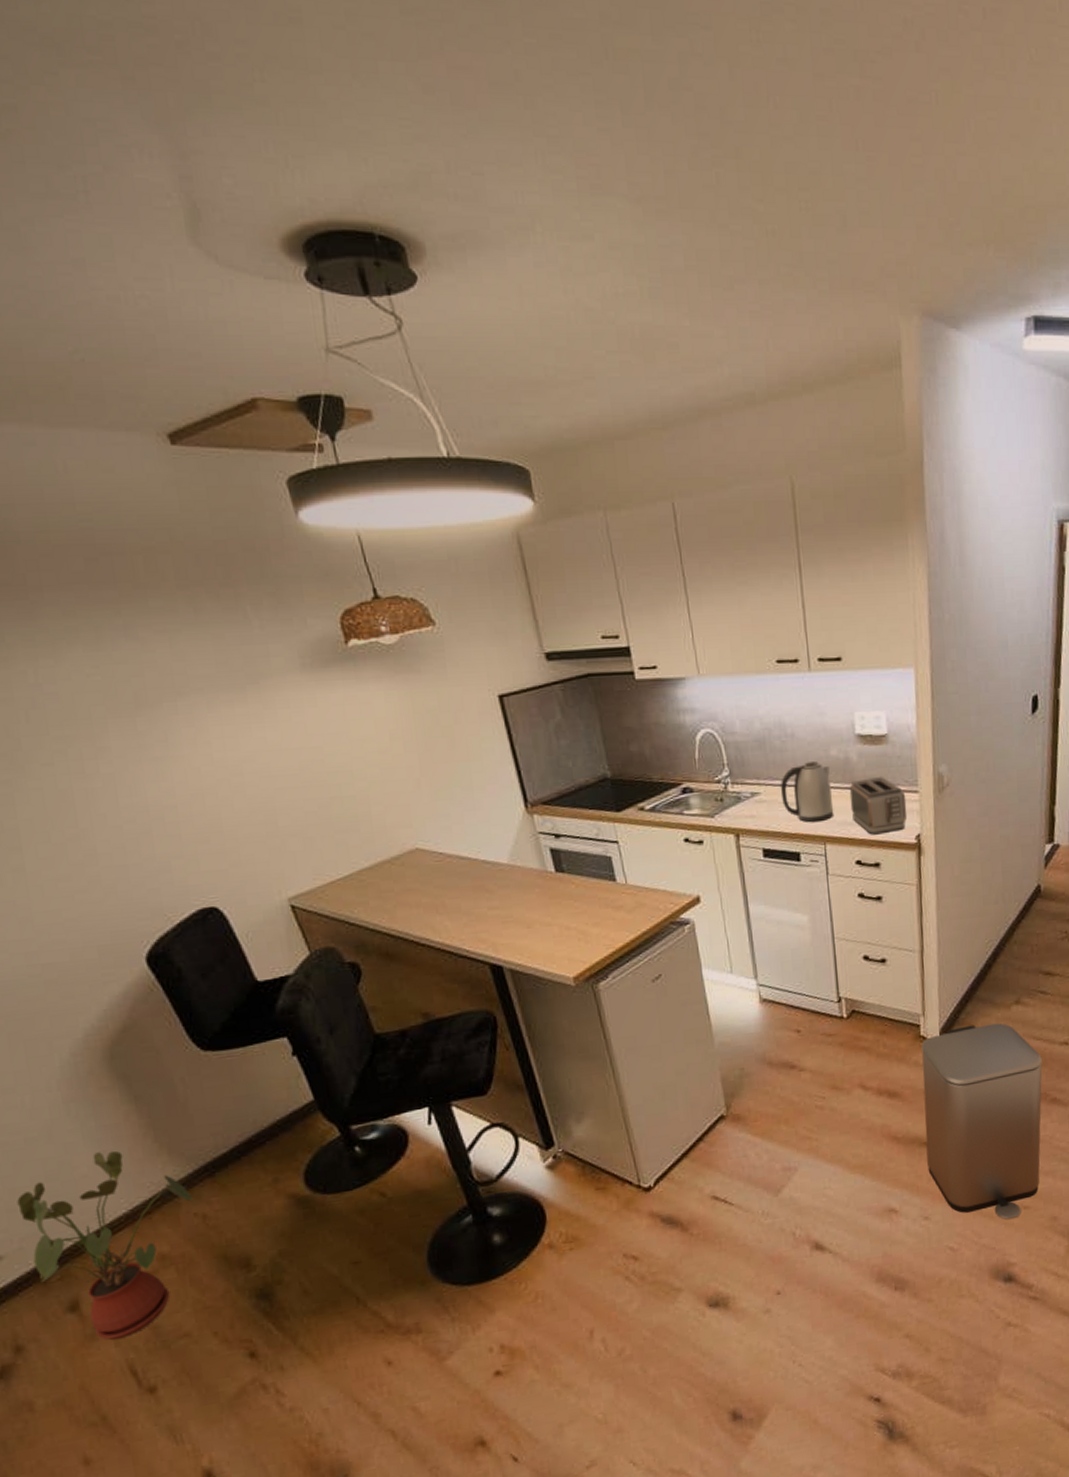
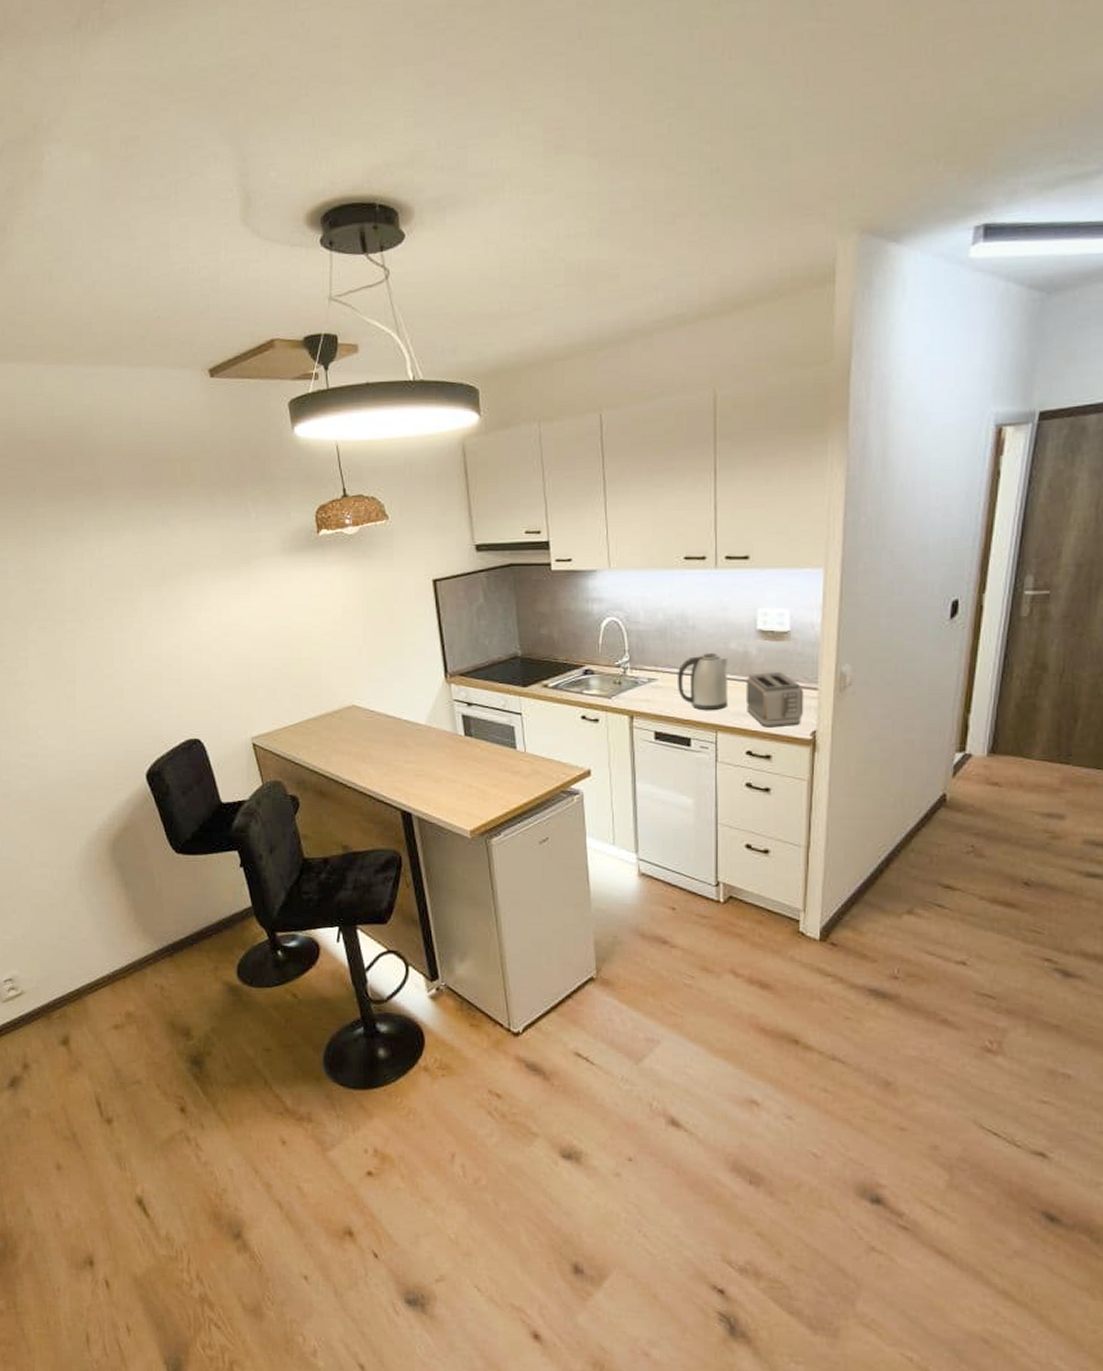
house plant: present [17,1151,195,1340] -> none [39,922,157,1074]
pedal bin: present [921,1023,1042,1220] -> none [796,928,933,1139]

